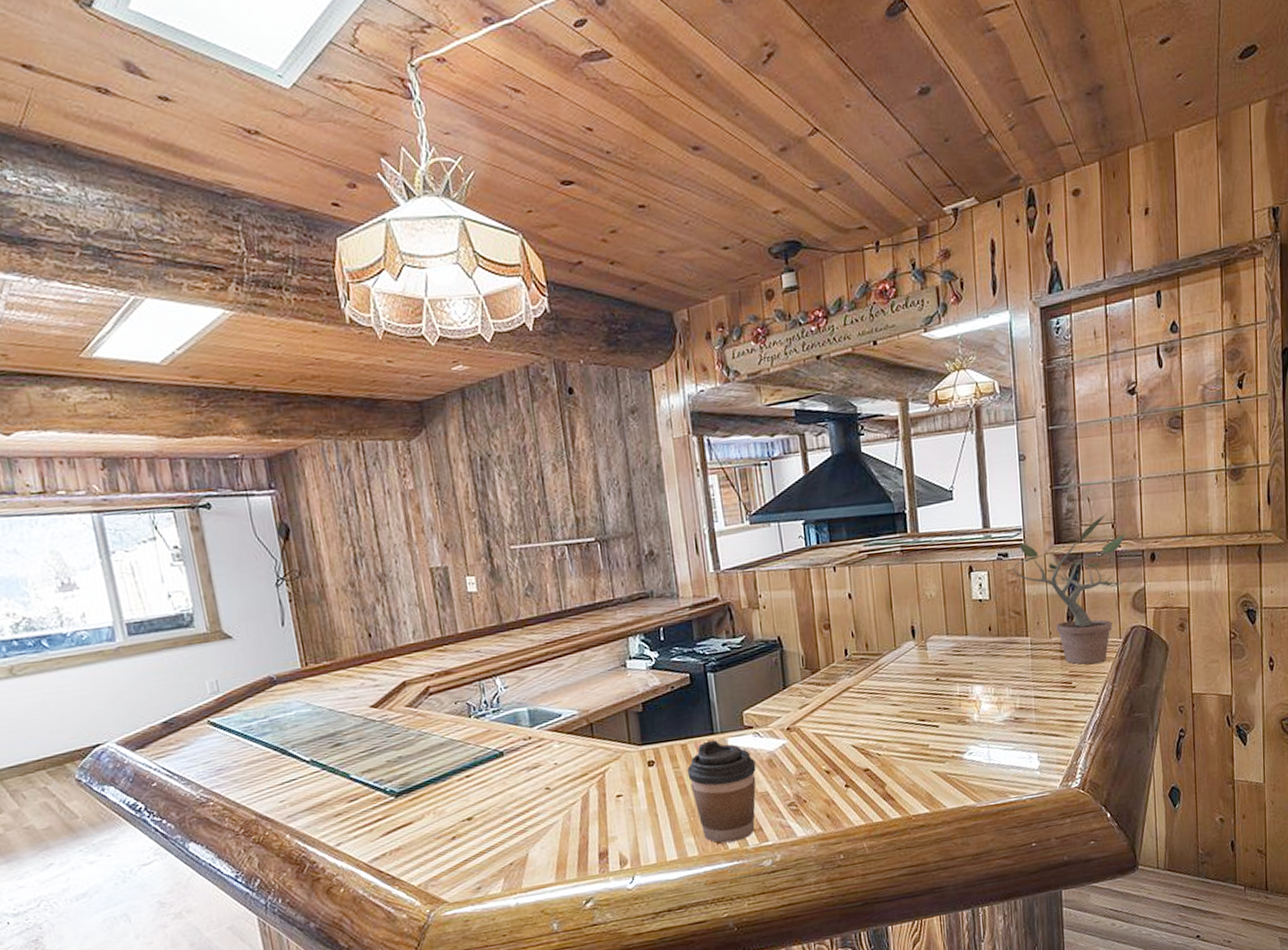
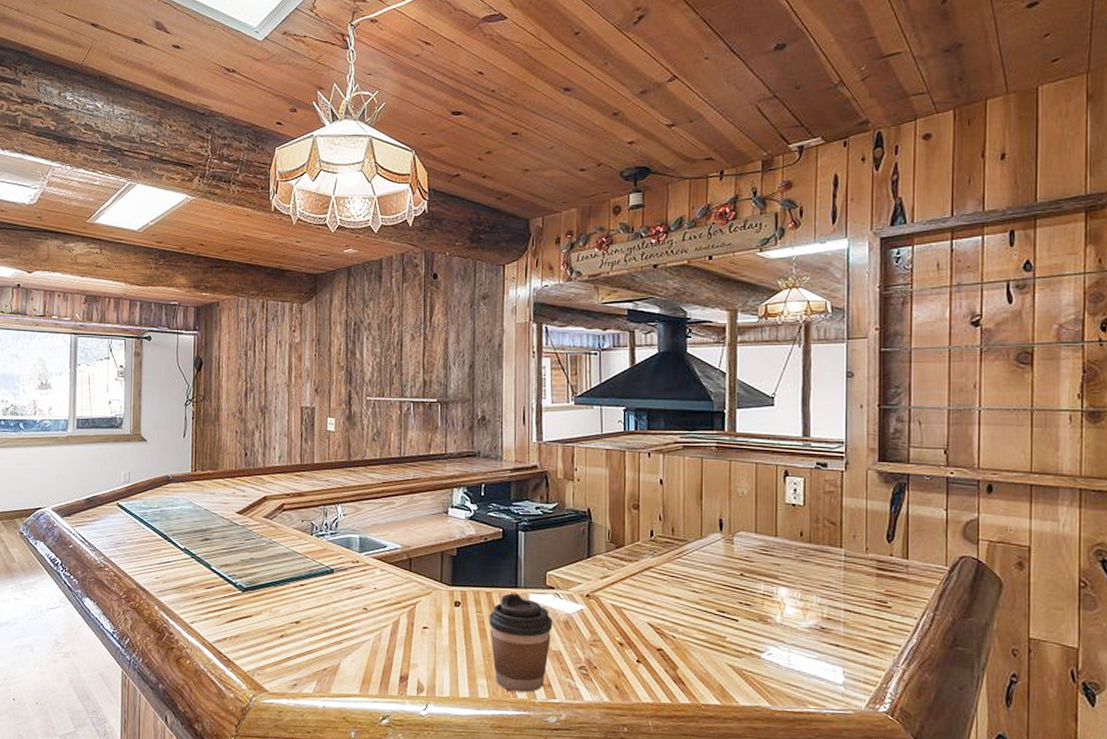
potted plant: present [1013,512,1125,665] -> none [831,438,959,588]

